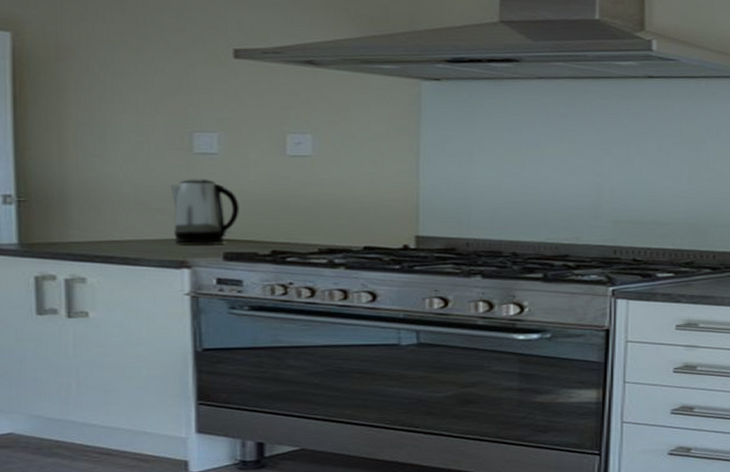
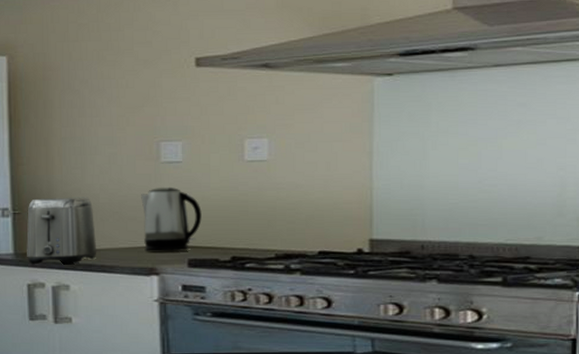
toaster: none [34,185,119,256] -> present [27,197,97,265]

